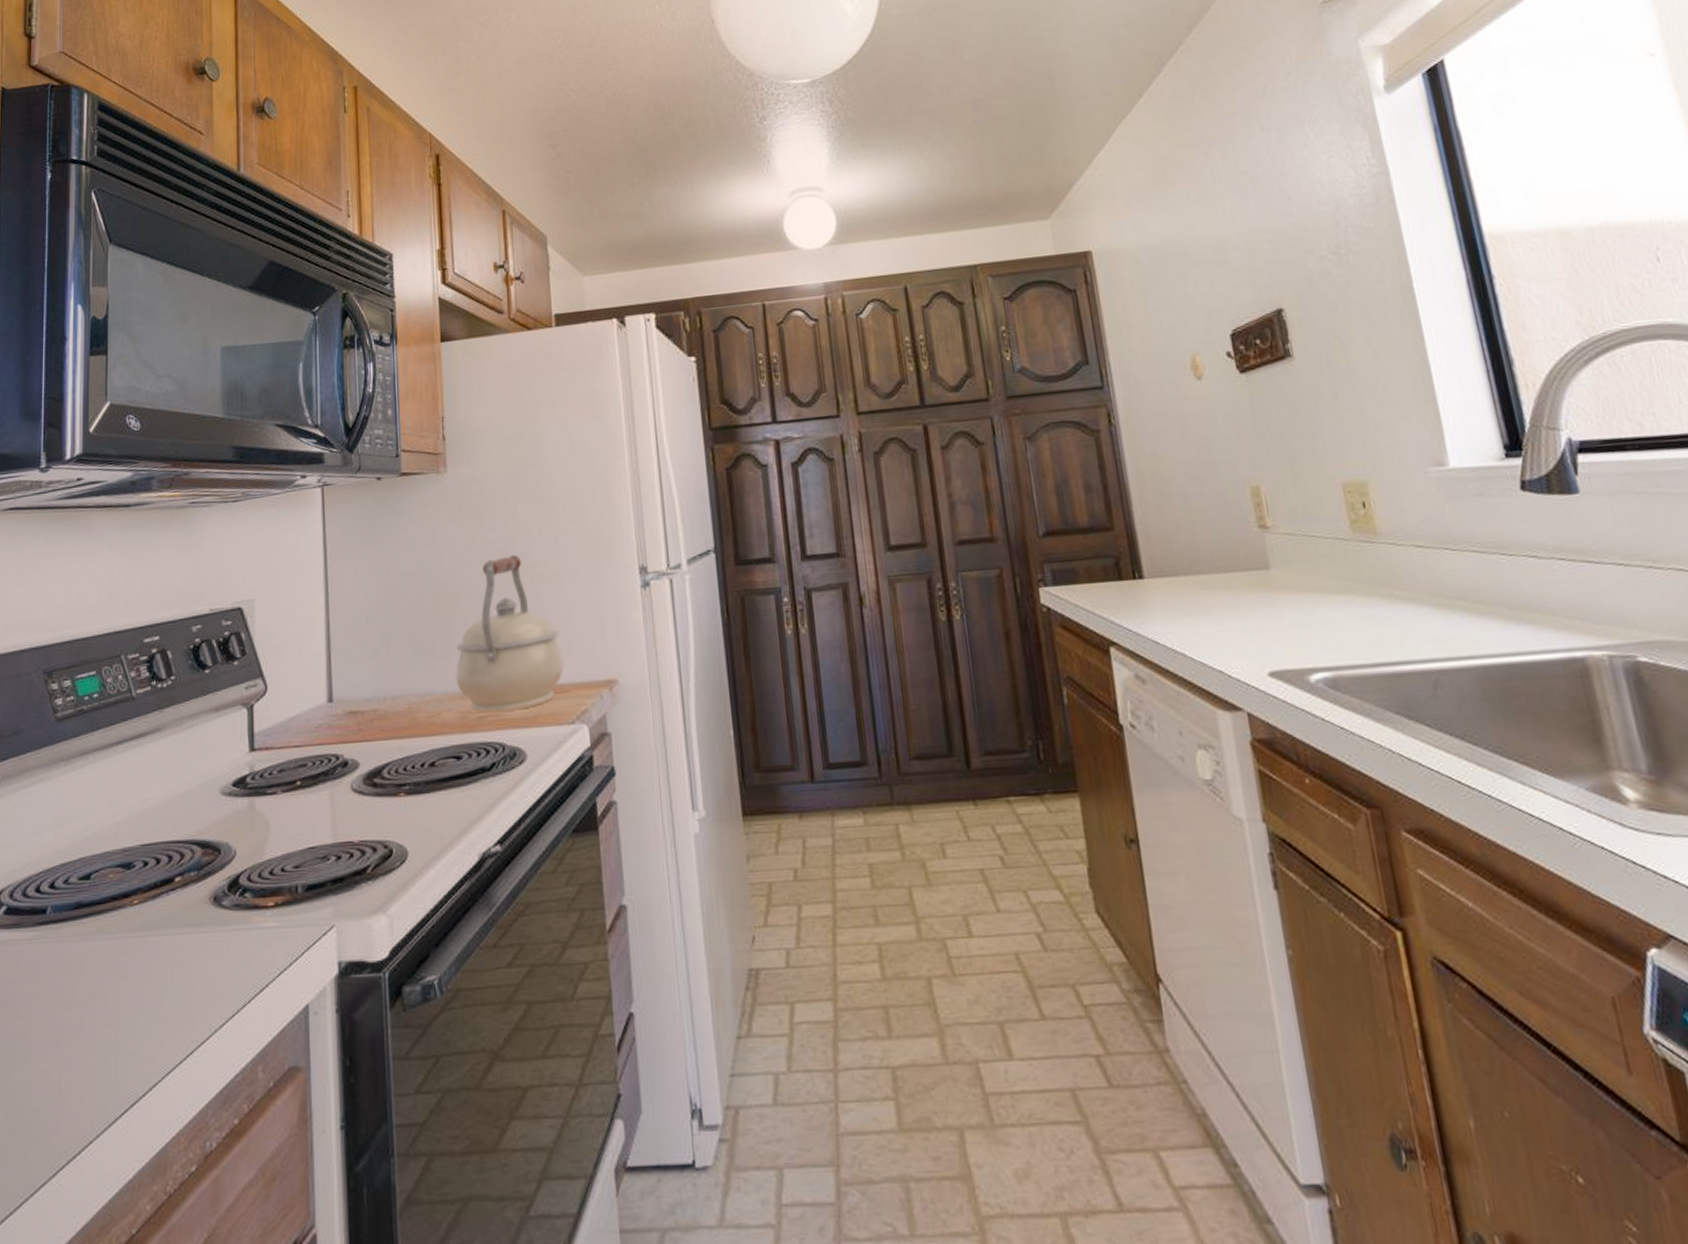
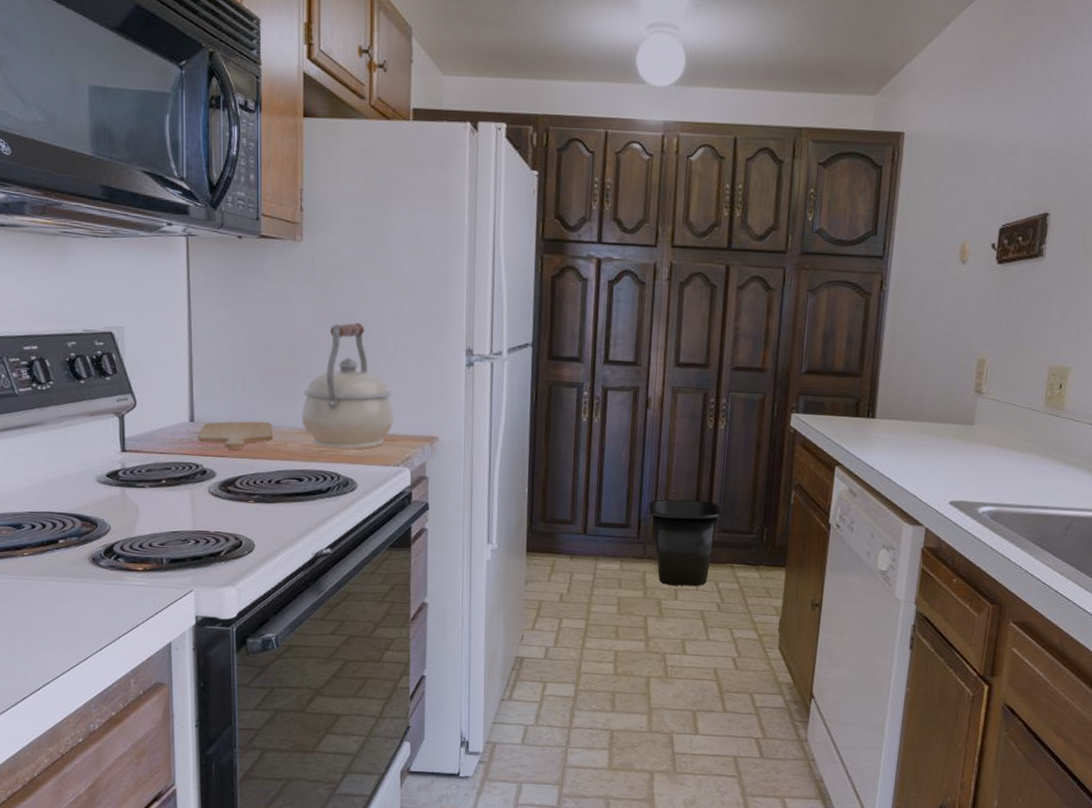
chopping board: none [338,689,425,731] -> present [198,421,273,450]
waste bin: none [885,715,981,838] -> present [648,499,722,587]

